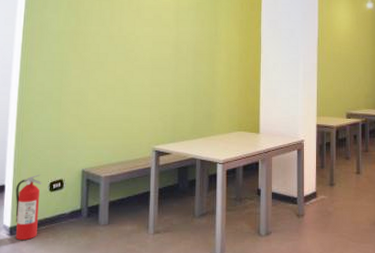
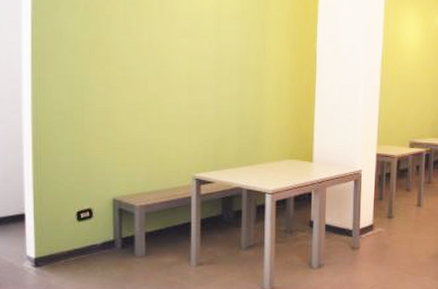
fire extinguisher: present [15,174,42,241] -> none [38,202,68,272]

